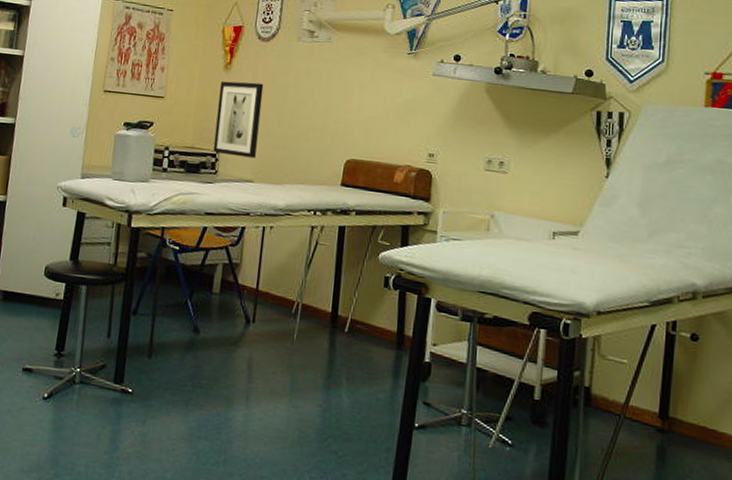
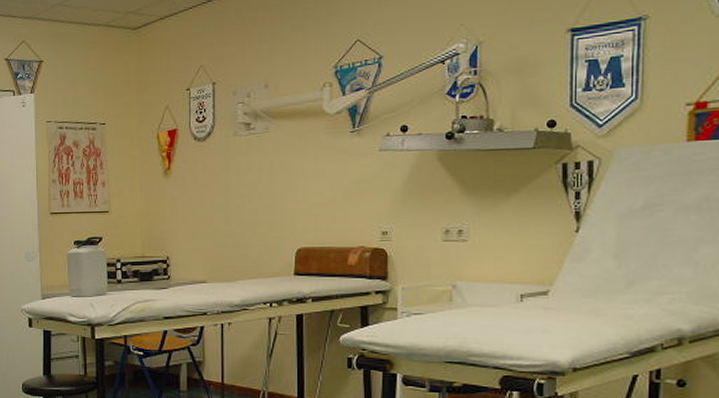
wall art: present [213,81,264,159] -> none [162,184,207,260]

